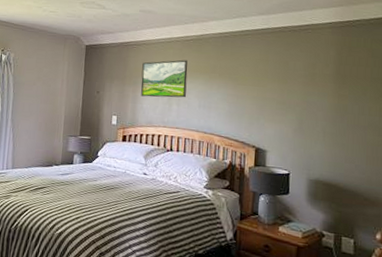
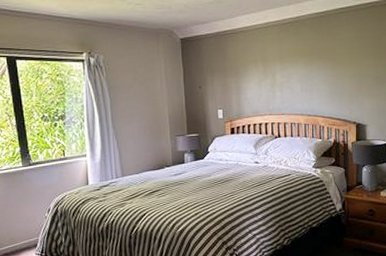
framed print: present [141,60,188,98] -> none [242,44,288,87]

